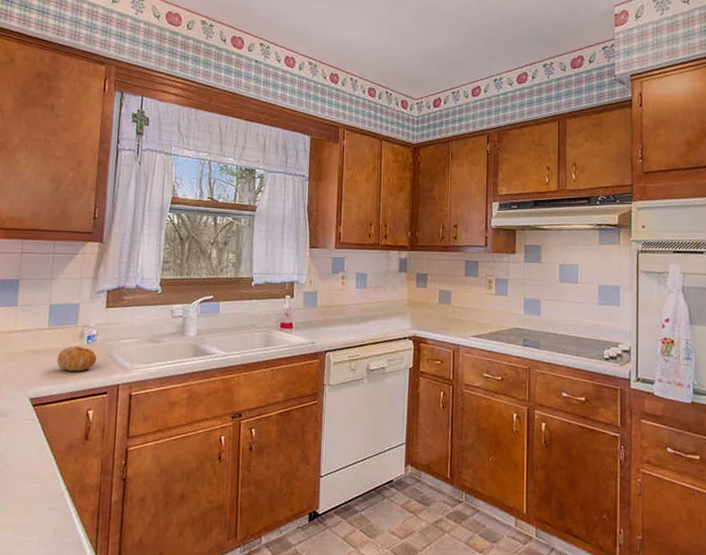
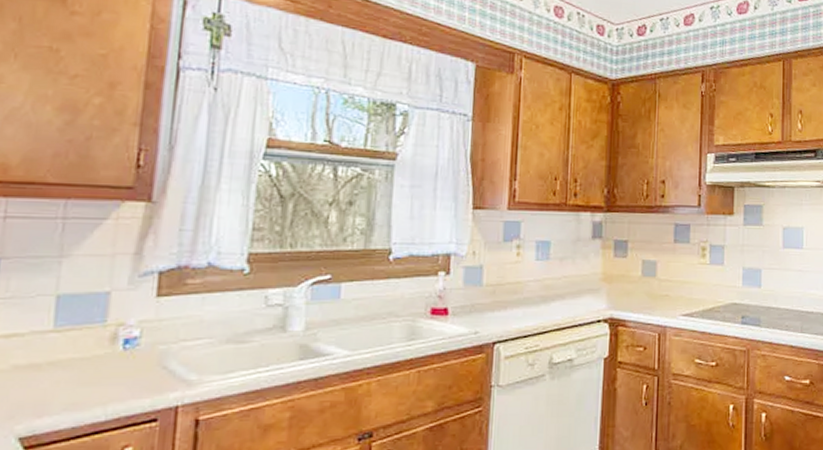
fruit: present [57,346,97,371] -> none [69,354,140,392]

